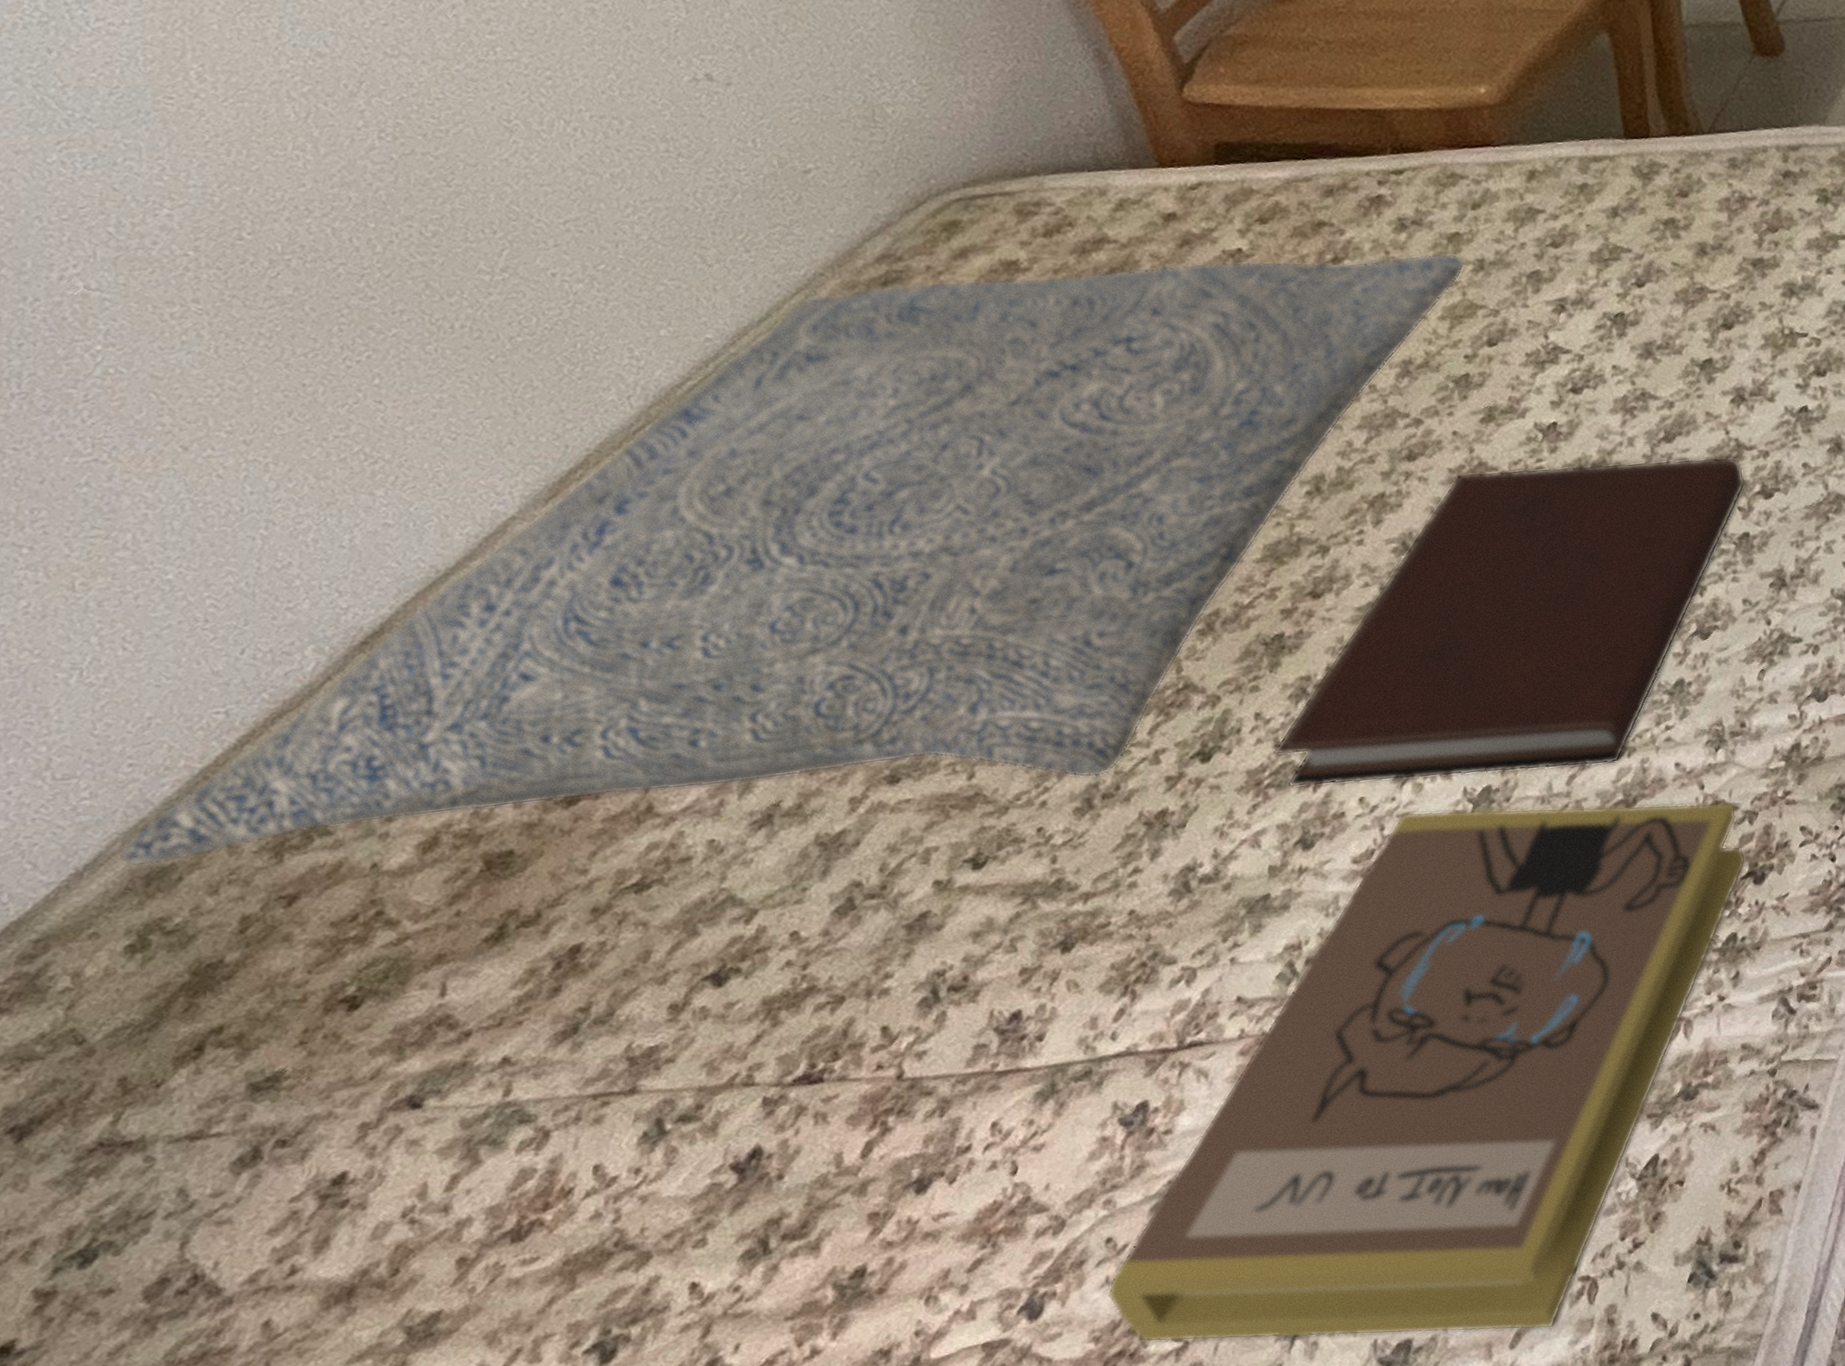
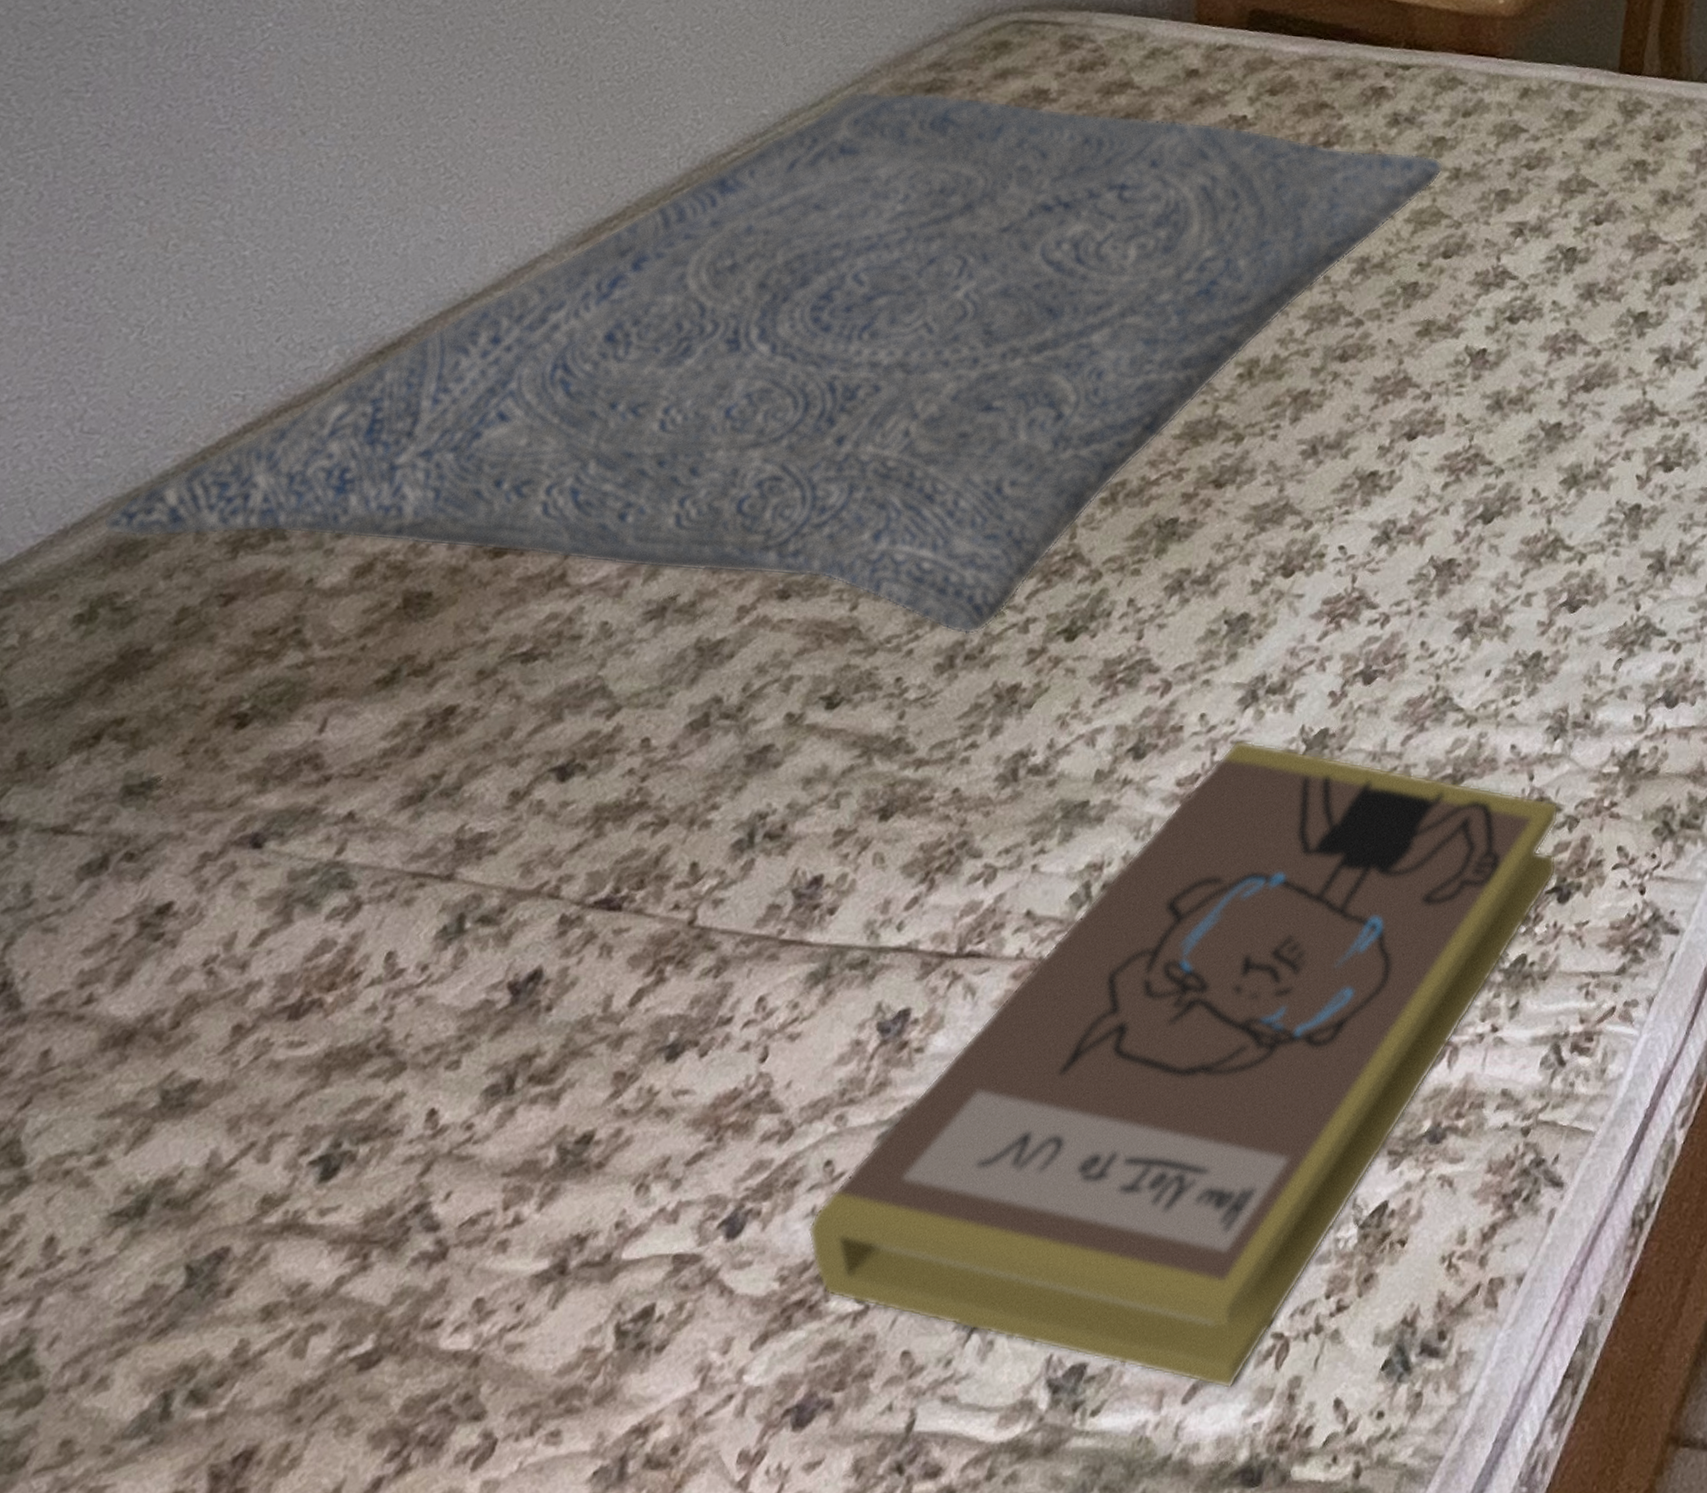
notebook: present [1273,456,1746,788] -> none [1134,384,1652,731]

